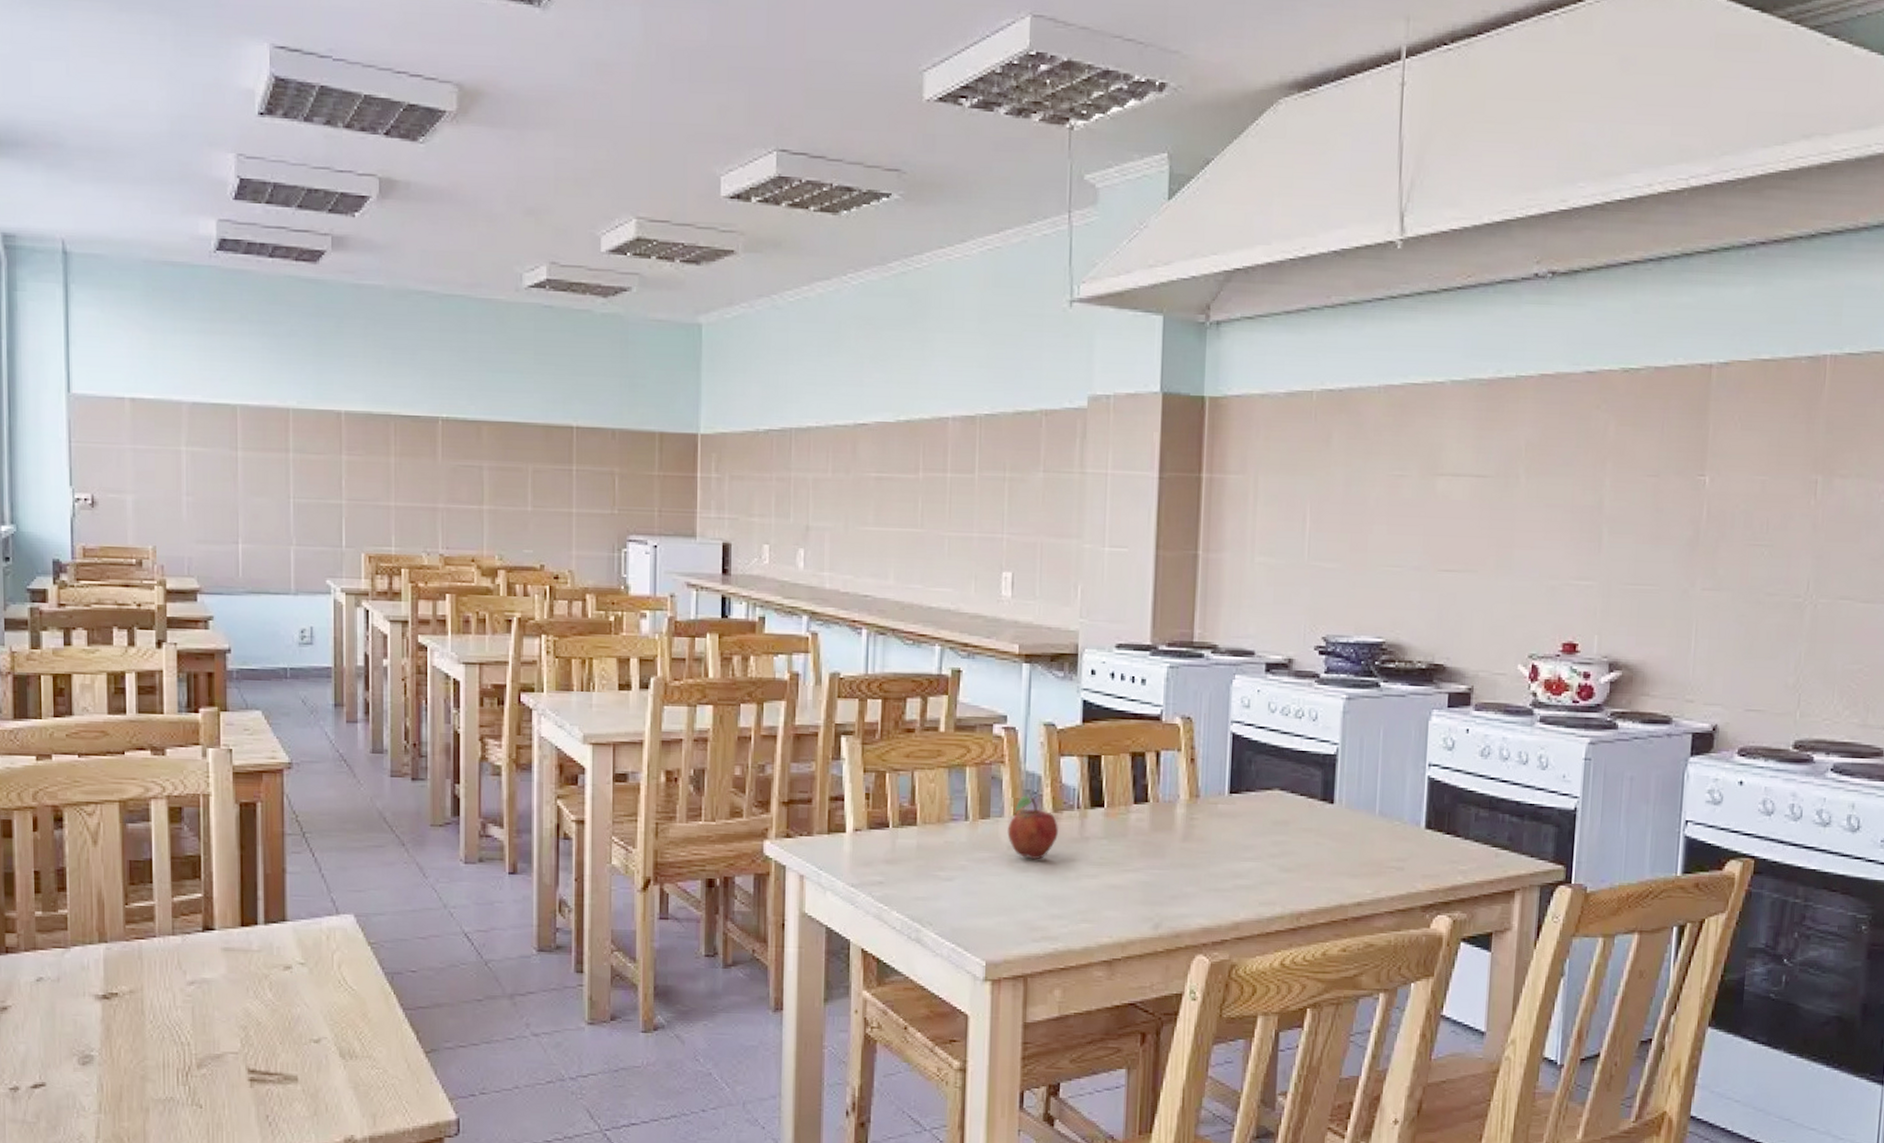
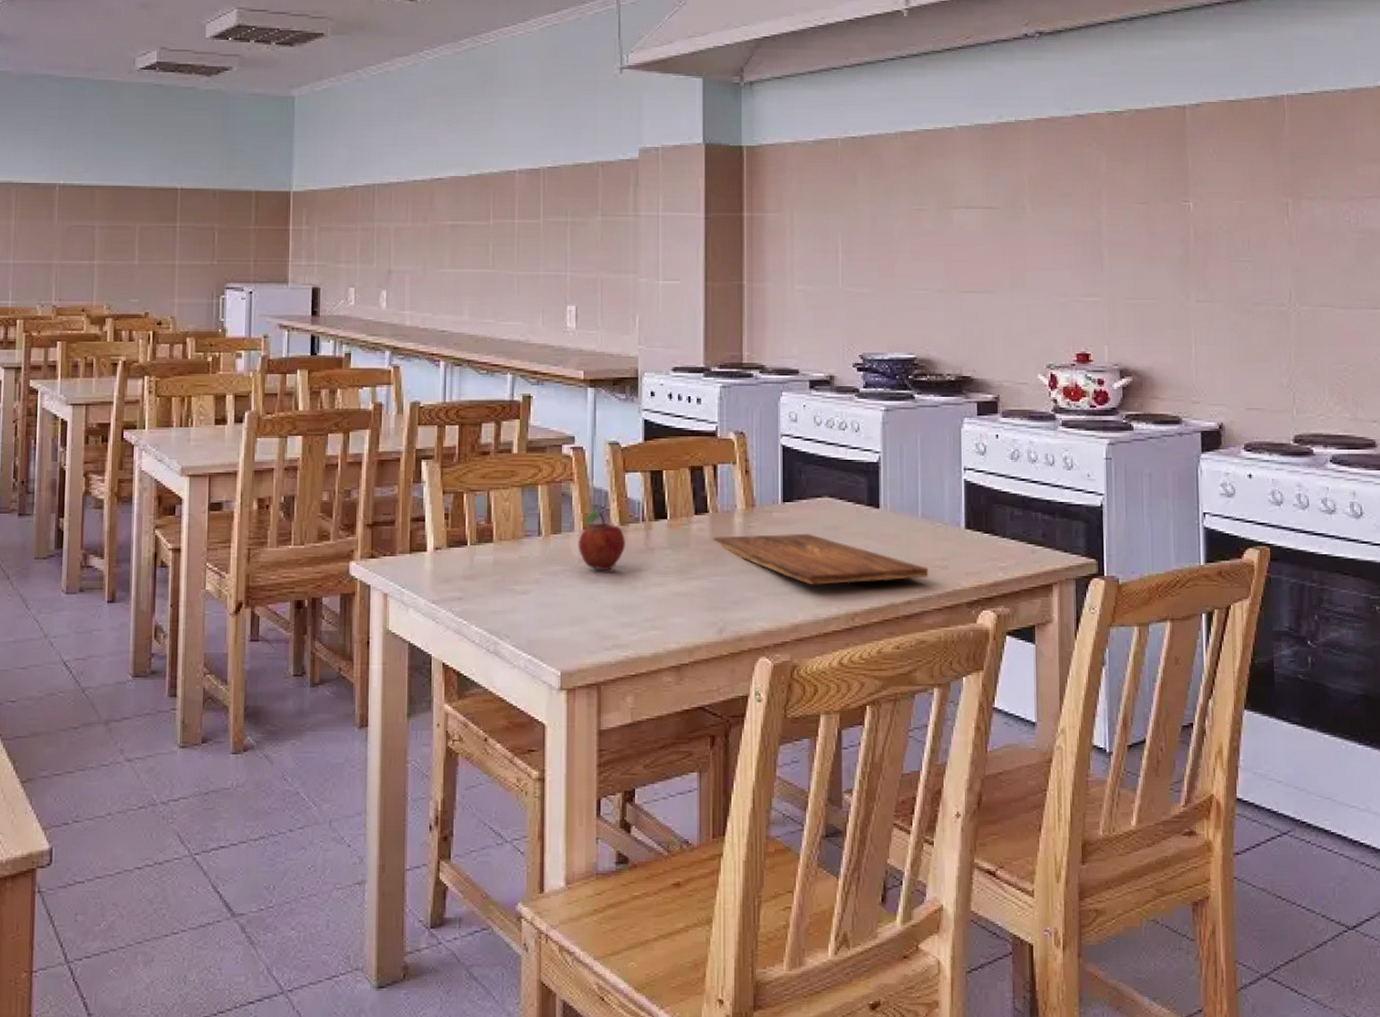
cutting board: none [1153,827,1383,882] -> present [713,533,929,585]

